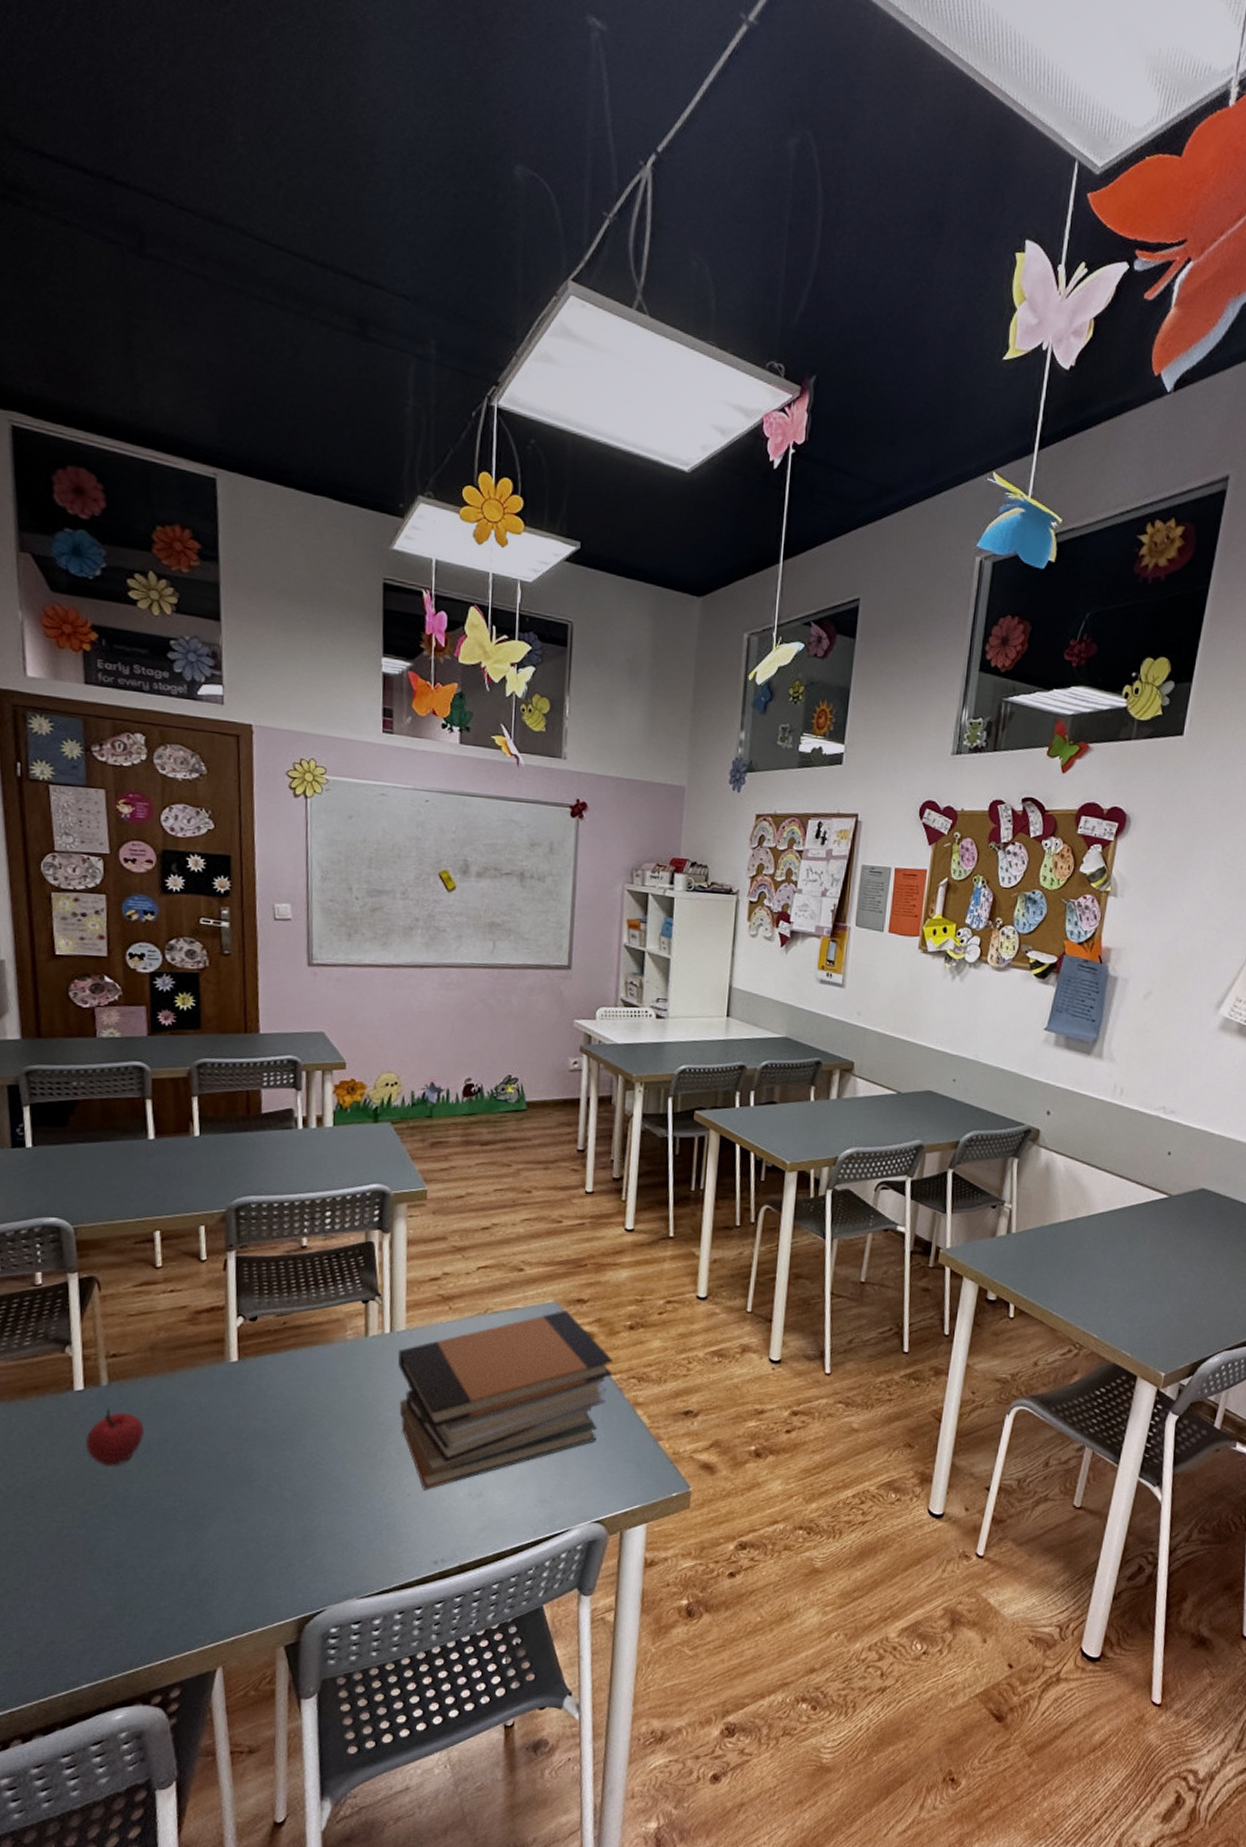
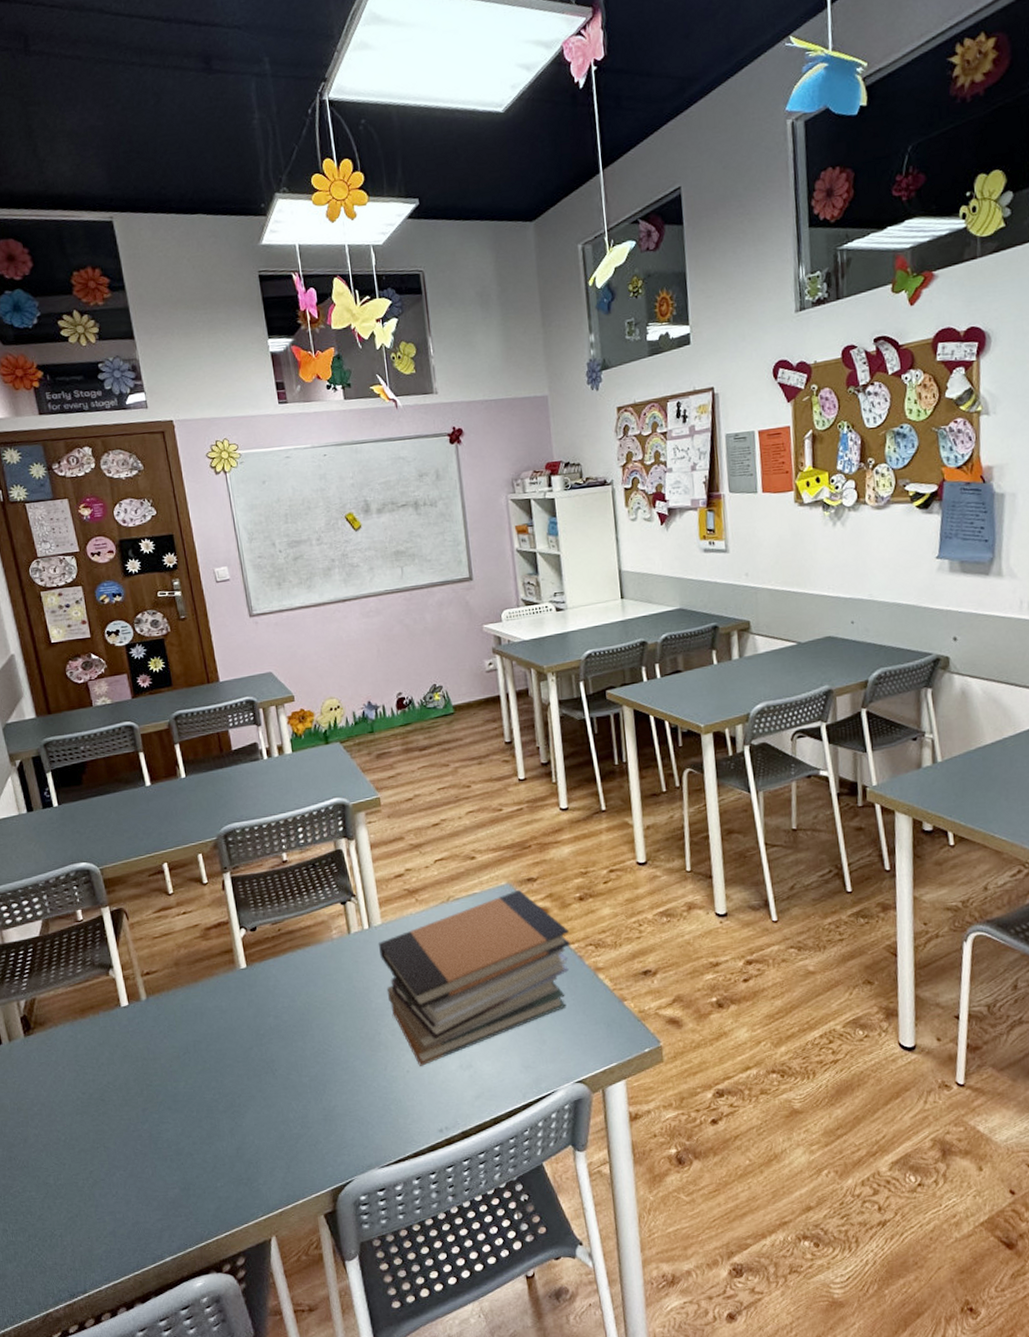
apple: present [85,1408,144,1466] -> none [136,1019,182,1069]

